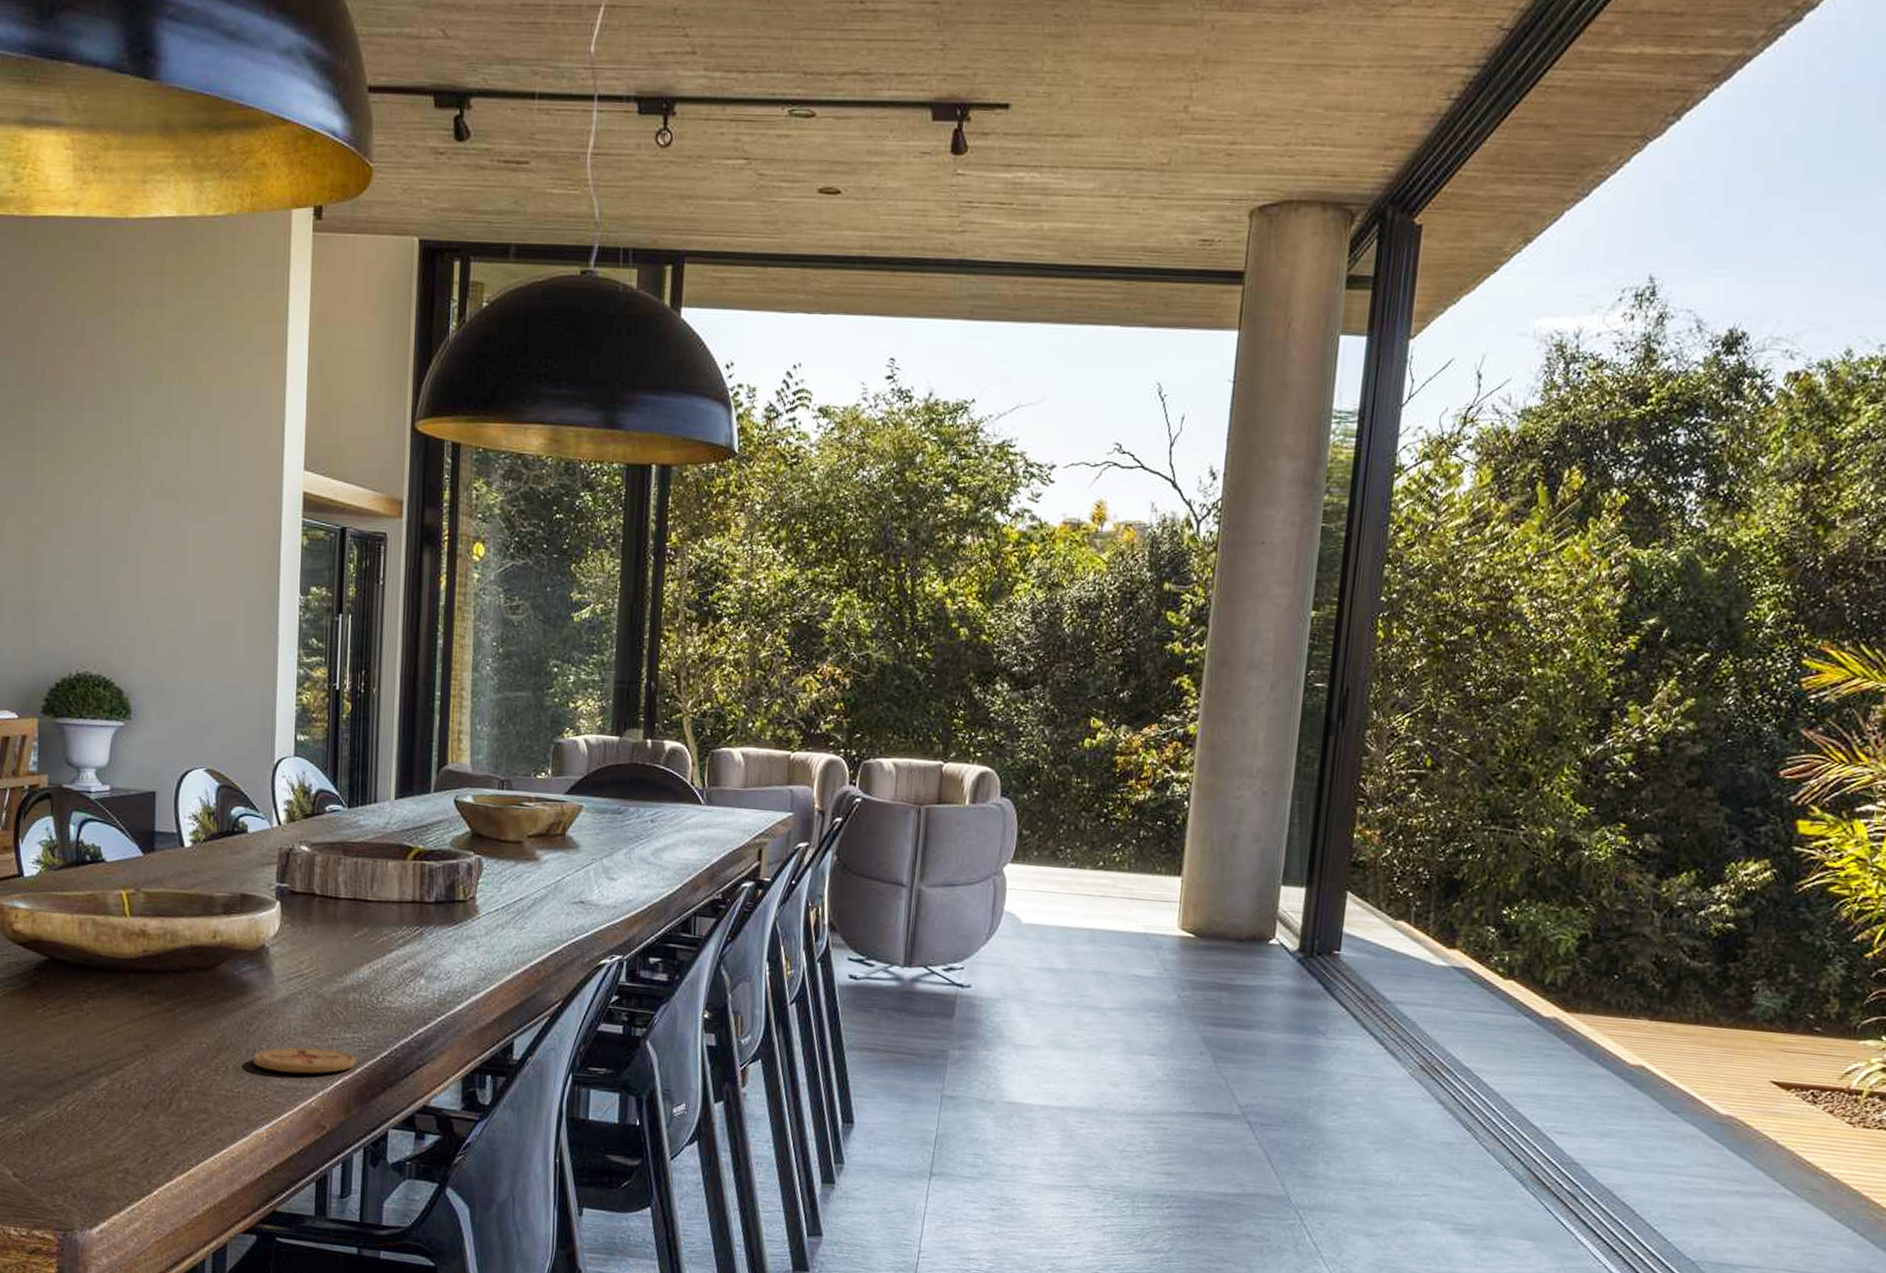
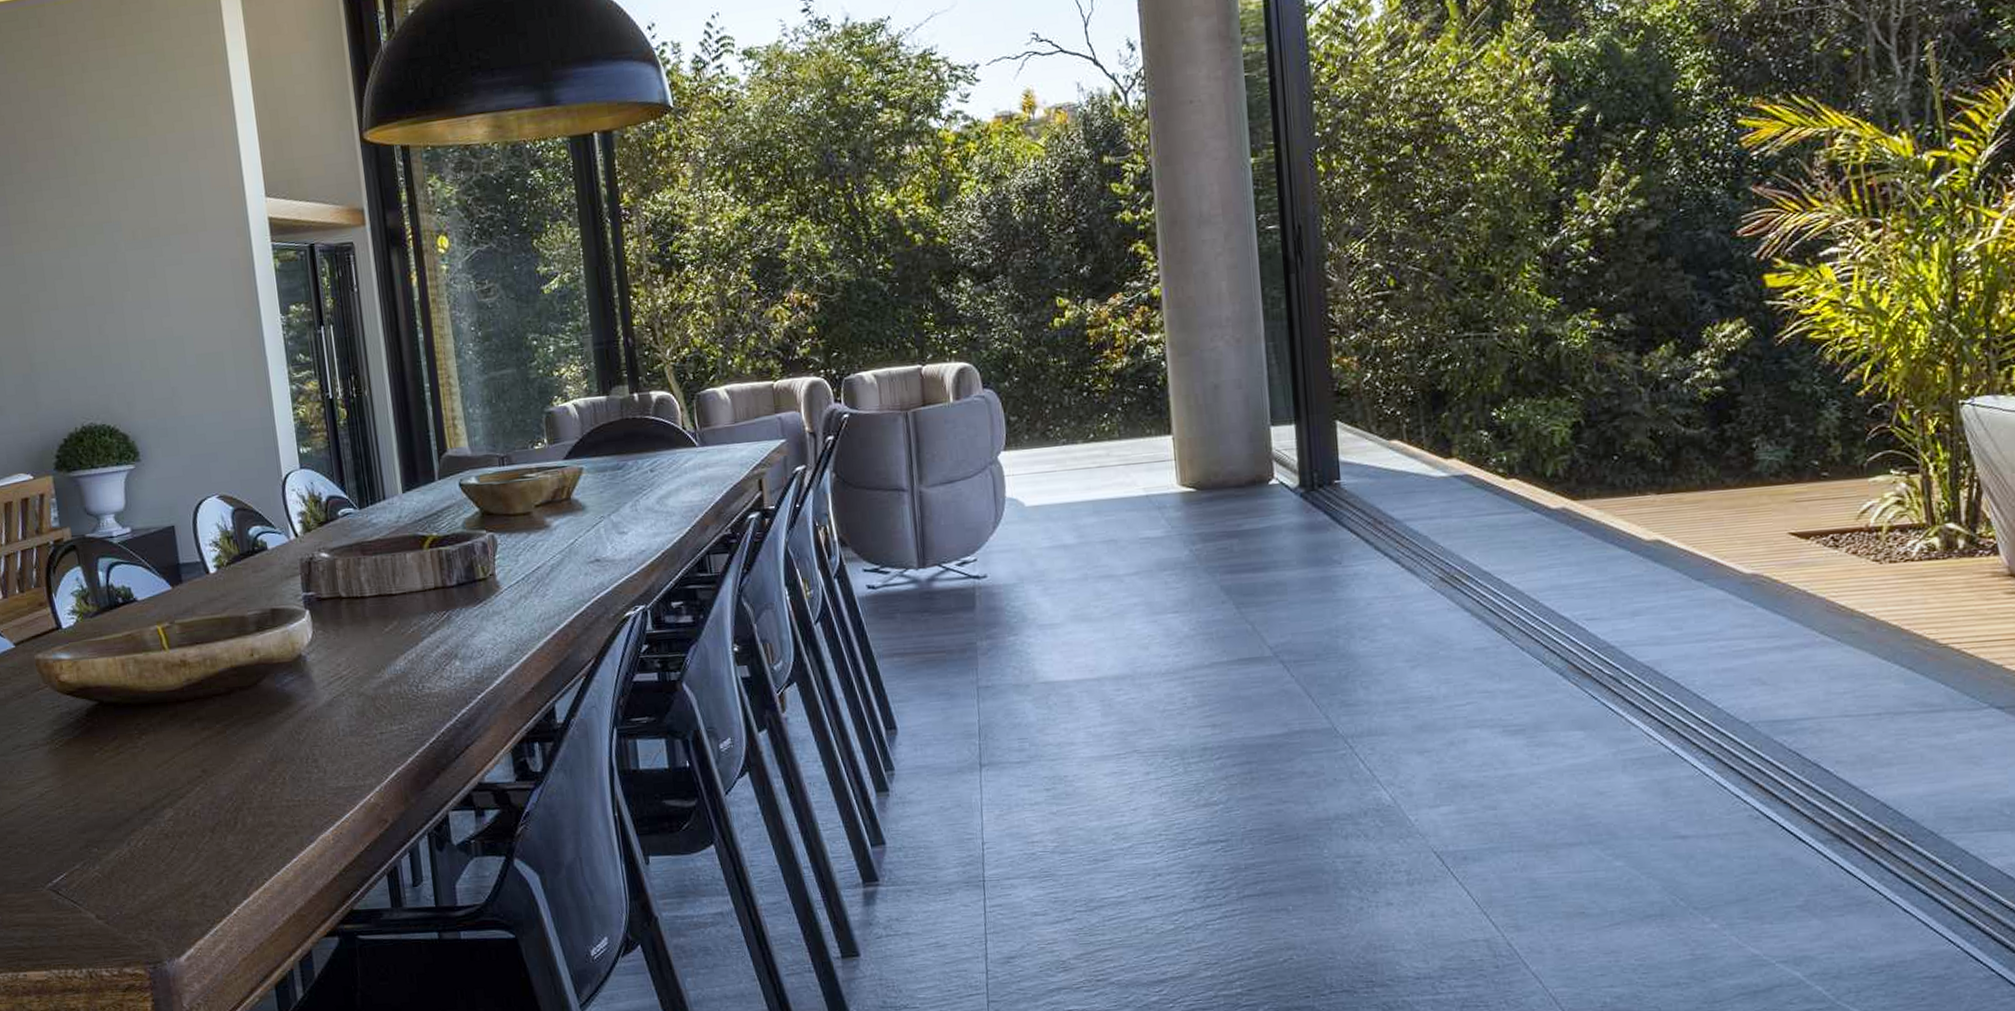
coaster: present [253,1047,356,1074] -> none [307,743,407,775]

